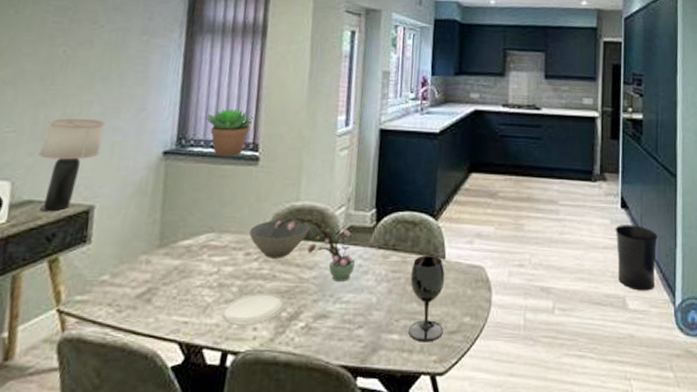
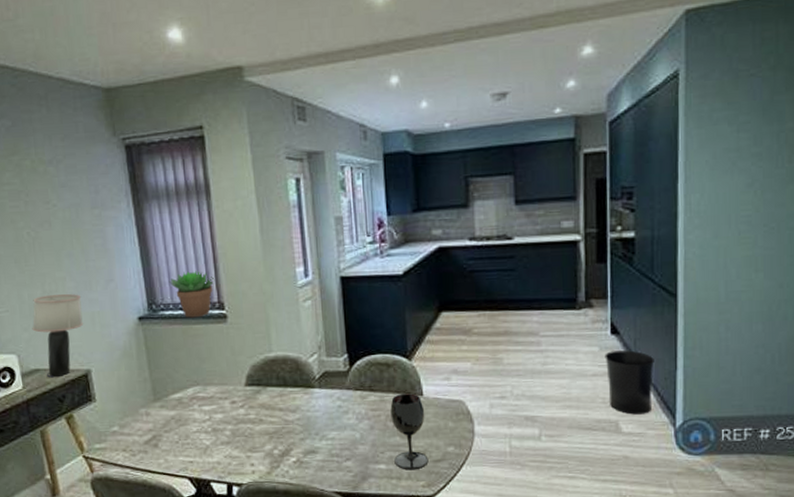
plate: present [221,292,285,325] -> none [220,434,275,463]
bowl: present [249,218,310,259] -> none [231,369,287,405]
flower arrangement: present [274,217,356,281] -> none [253,366,335,422]

